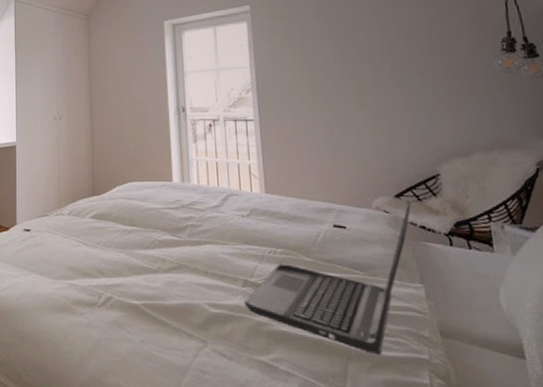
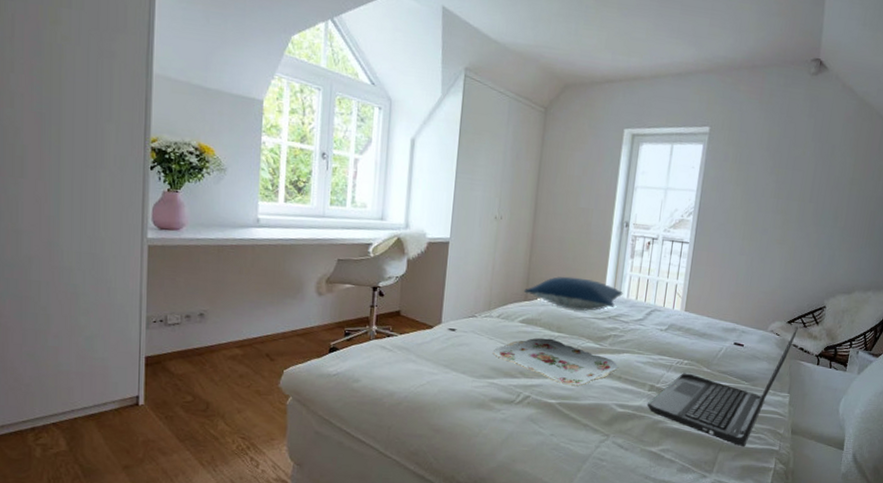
serving tray: none [68,233,203,284] -> present [492,338,619,386]
pillow: none [91,167,193,201] -> present [524,276,623,311]

